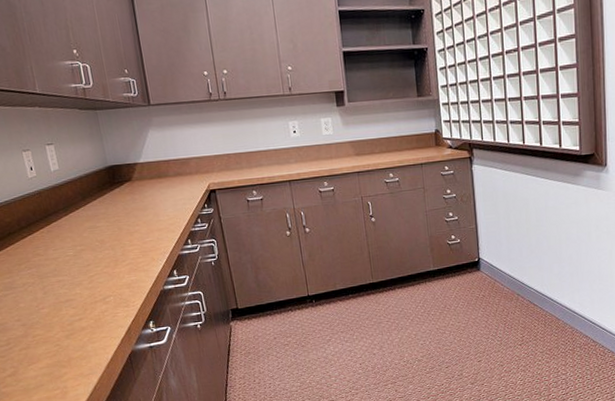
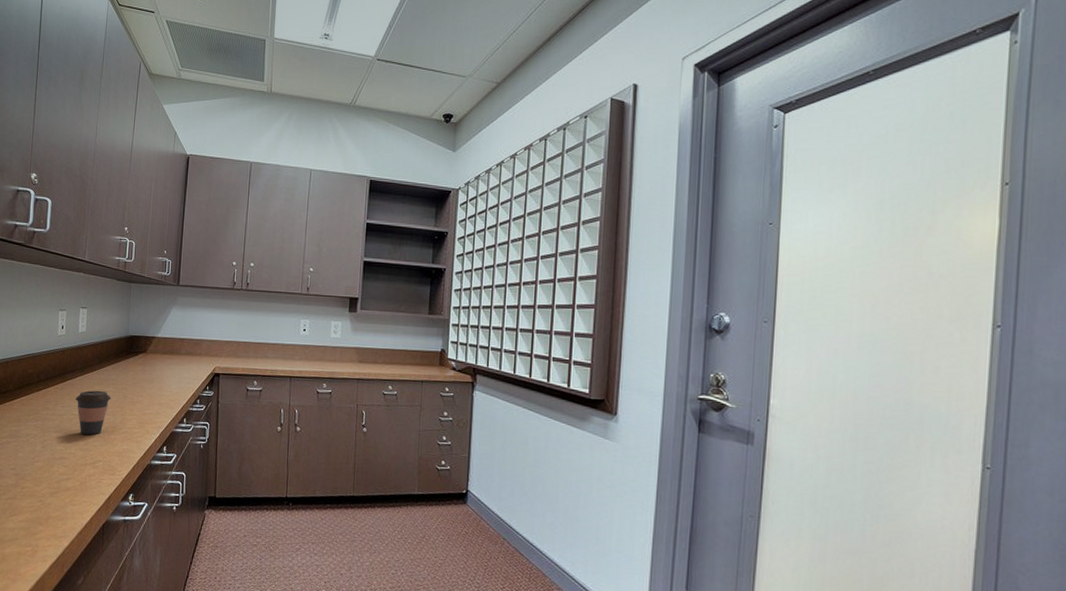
coffee cup: none [66,227,106,273] -> present [75,390,111,435]

